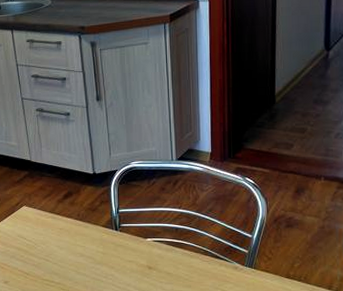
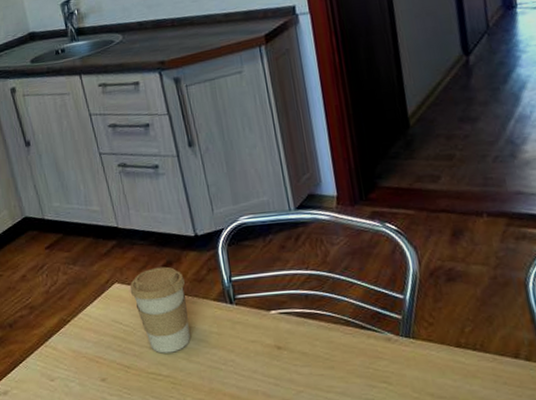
coffee cup: none [35,196,82,265] -> present [130,266,191,354]

